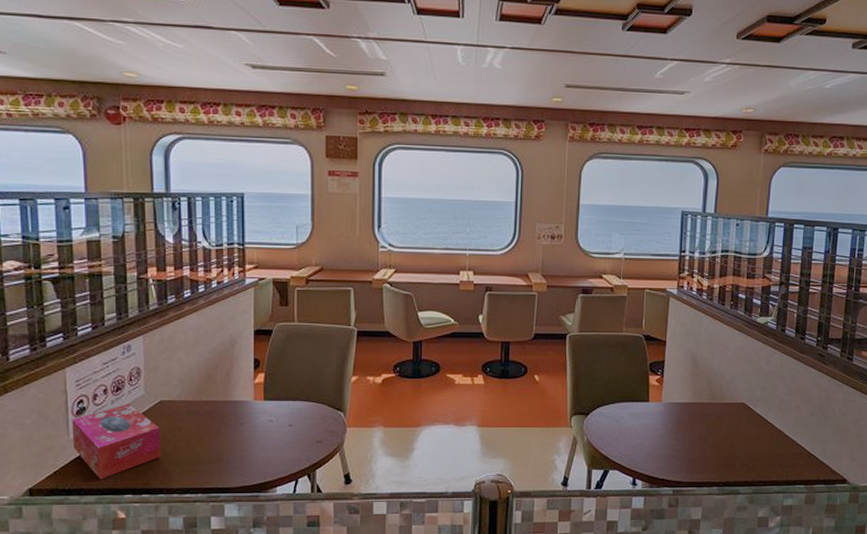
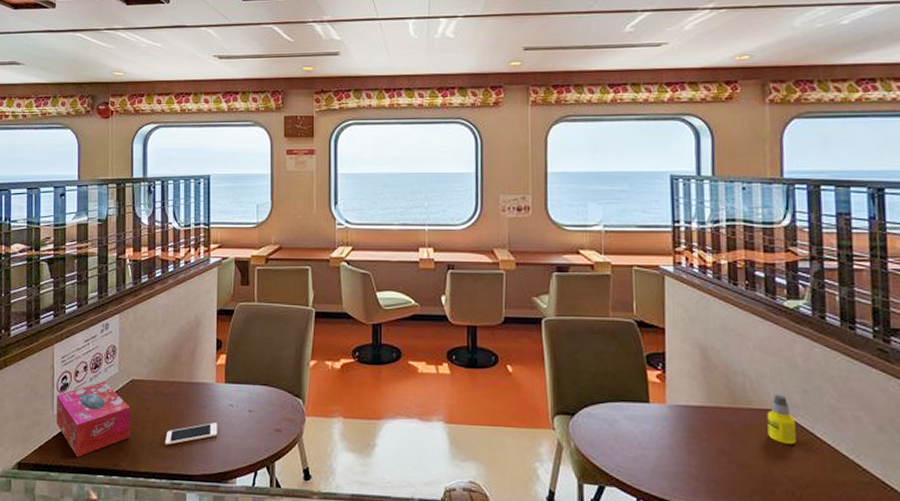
cell phone: none [200,438,257,462] -> present [165,422,218,446]
bottle: none [735,391,755,429] -> present [767,394,796,444]

